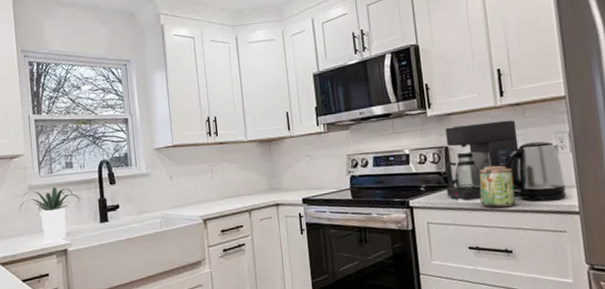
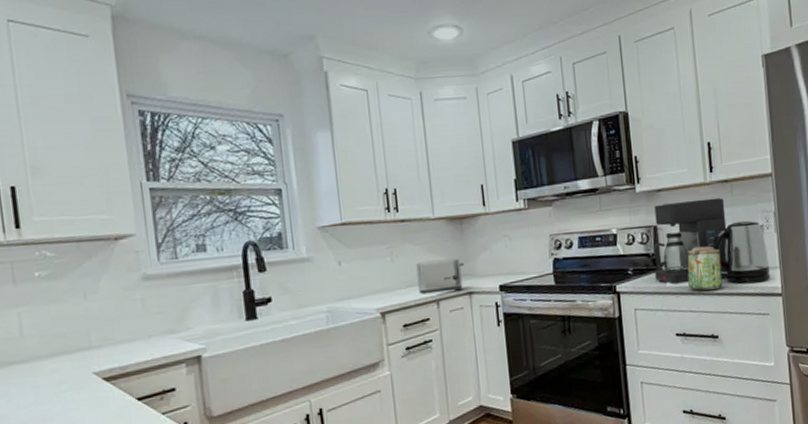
potted plant: present [19,186,82,241] -> none [129,275,220,347]
toaster: none [232,174,272,205] -> present [416,258,464,295]

